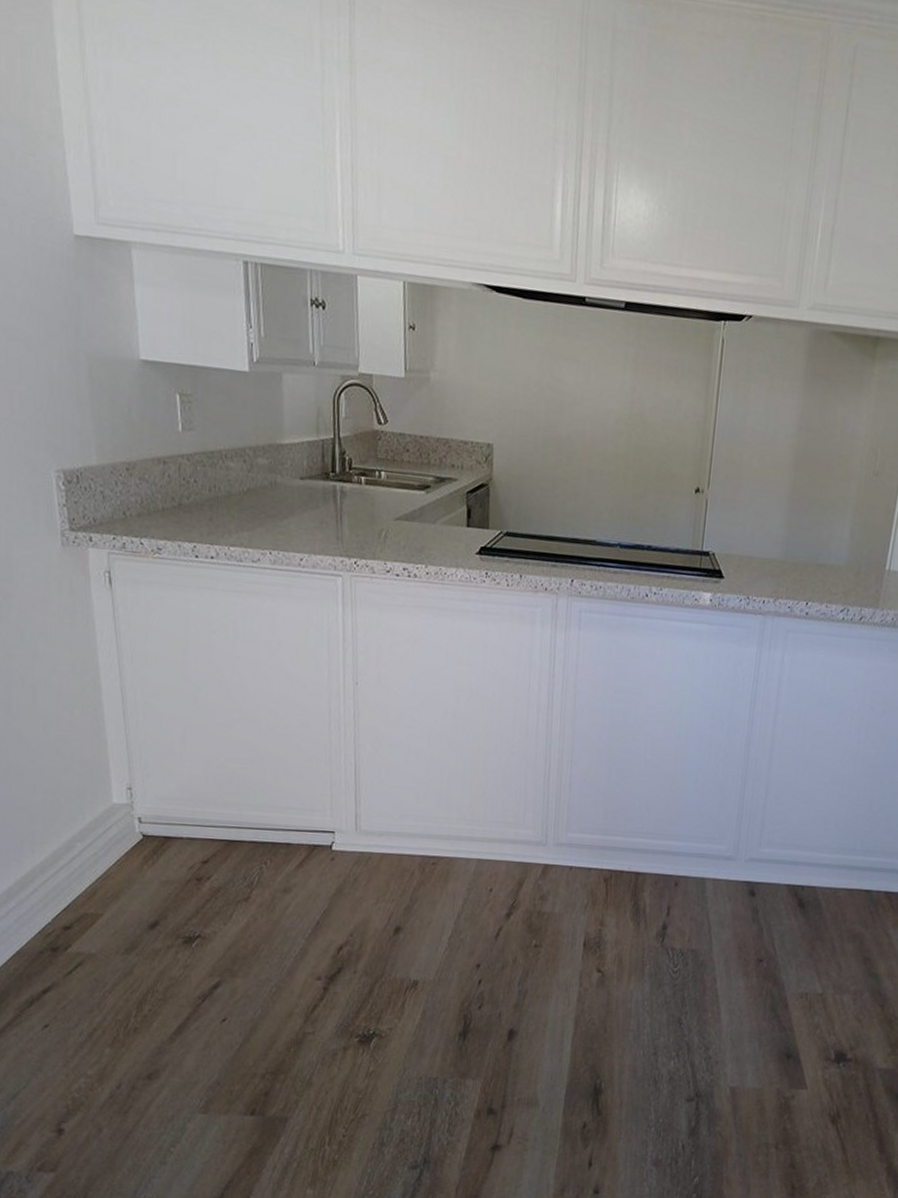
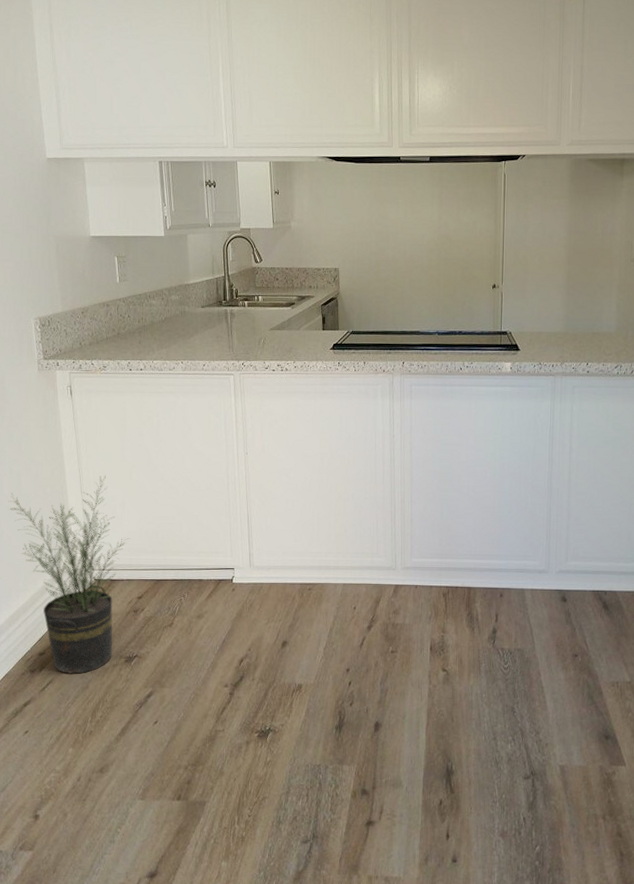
potted plant: none [18,698,191,956] -> present [8,475,129,674]

